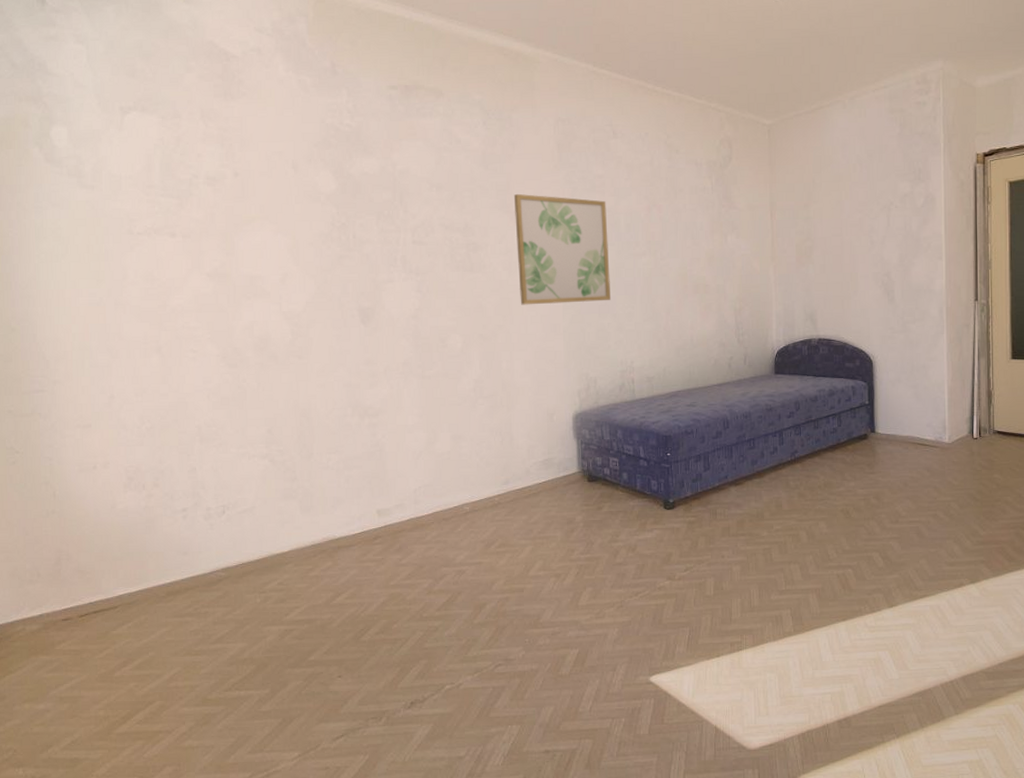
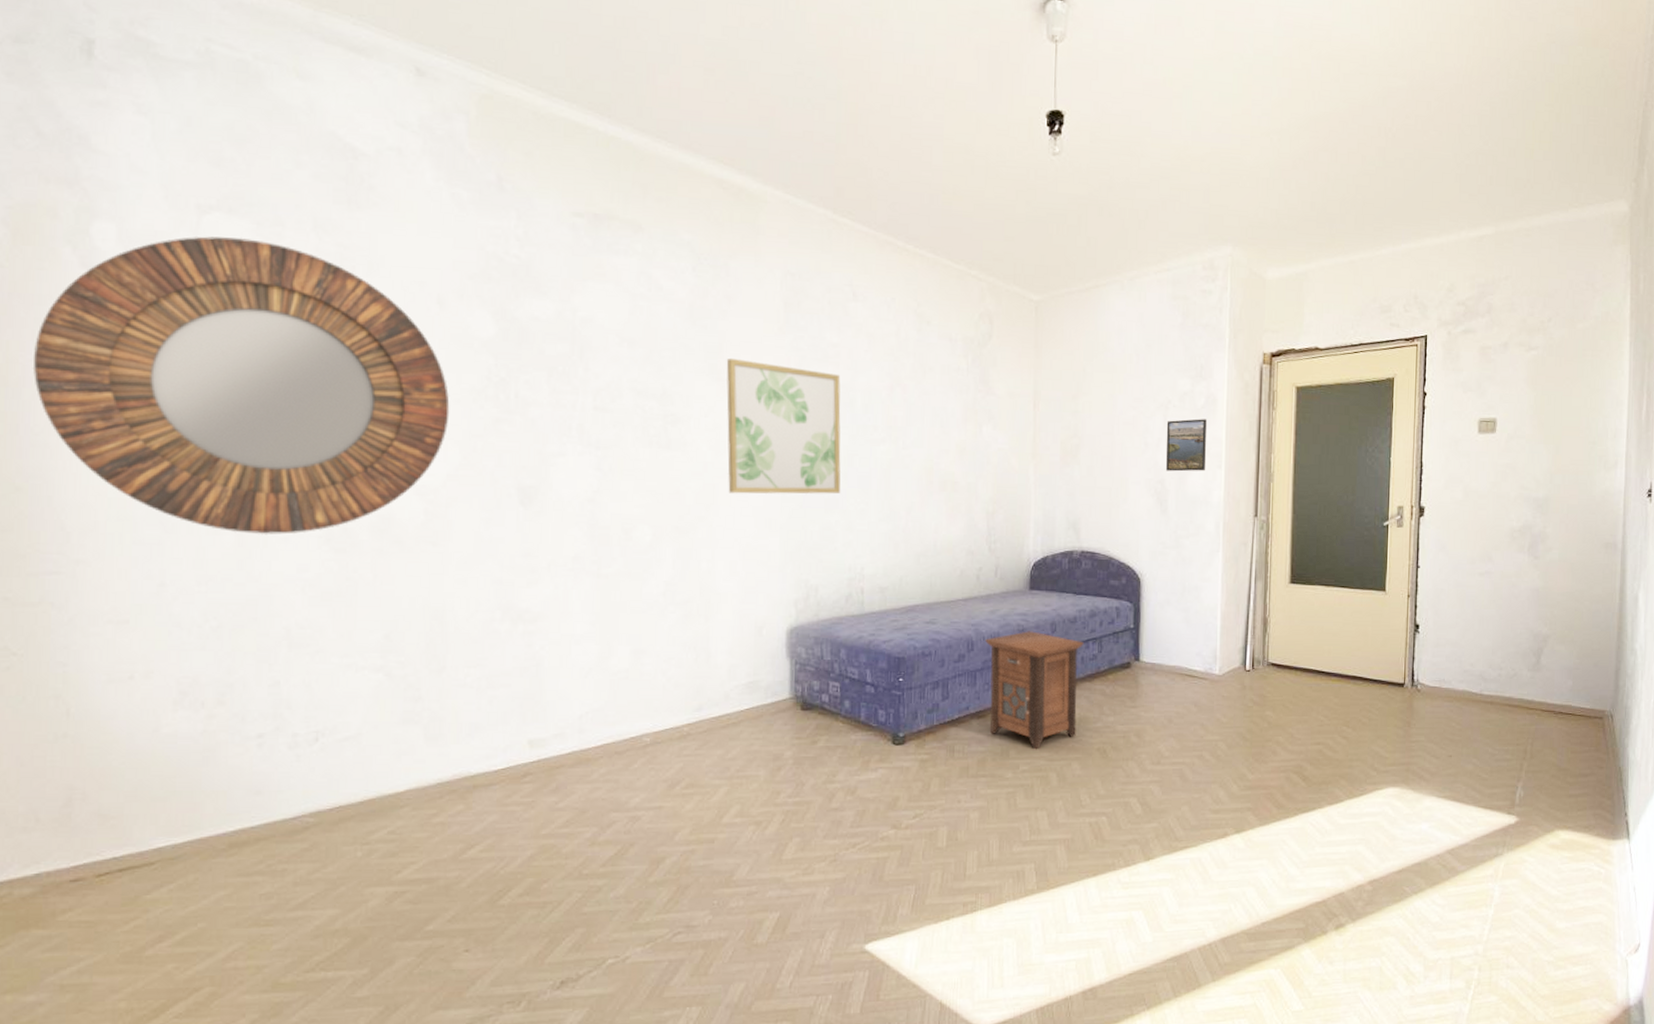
home mirror: none [18,129,306,356] -> present [32,236,450,535]
nightstand: none [739,410,825,512] -> present [985,631,1084,750]
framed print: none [890,216,928,265] -> present [1165,418,1207,472]

